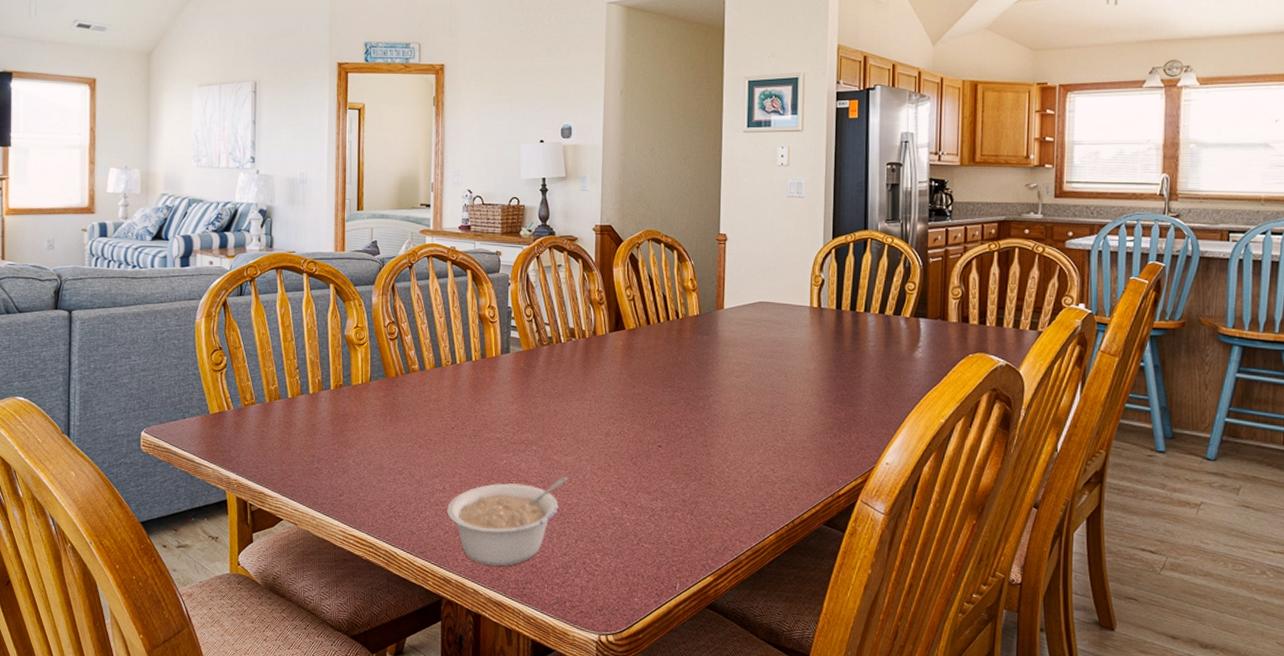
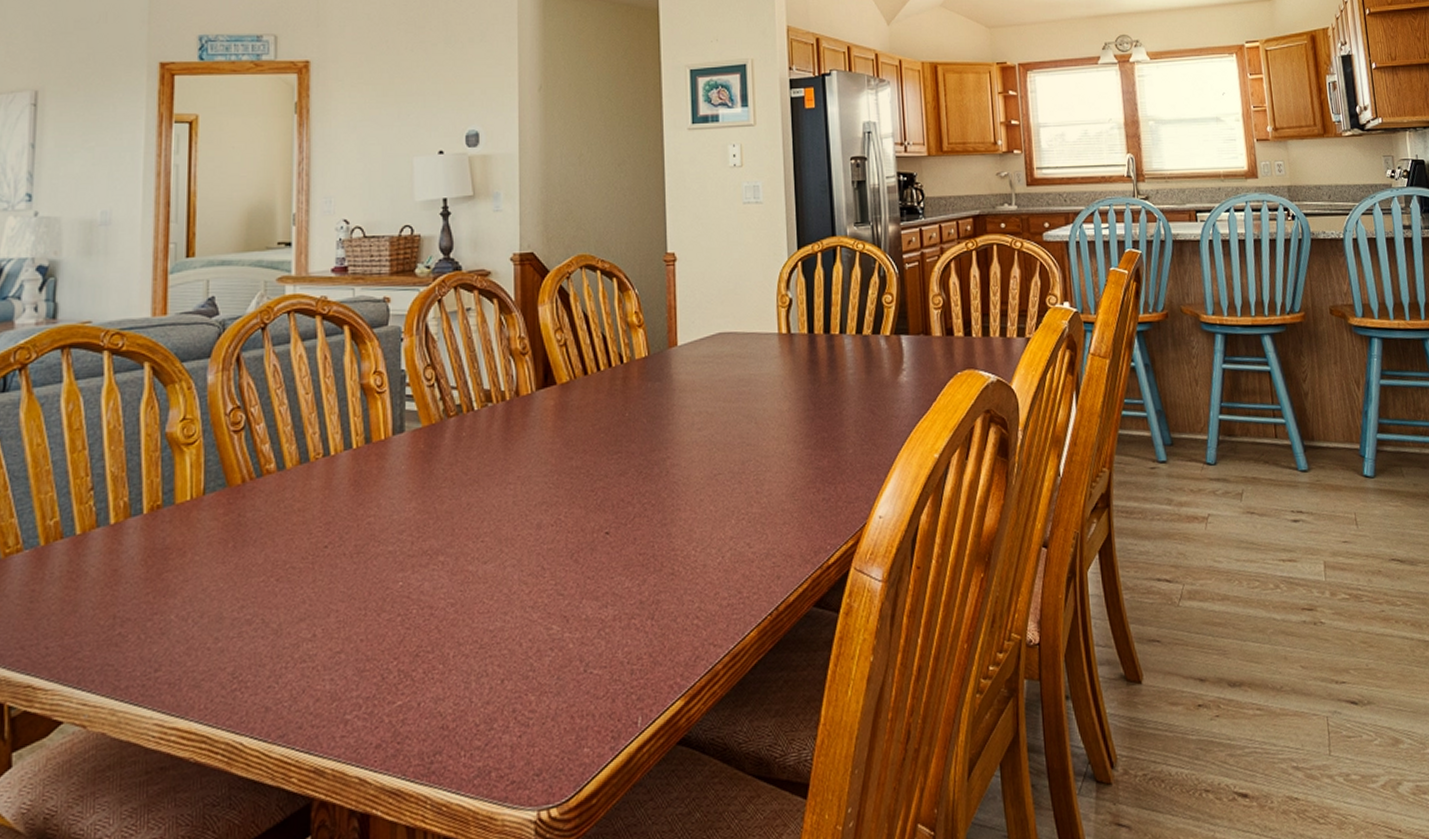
legume: present [447,477,568,567] -> none [318,593,488,739]

